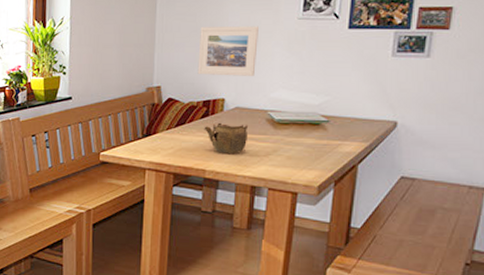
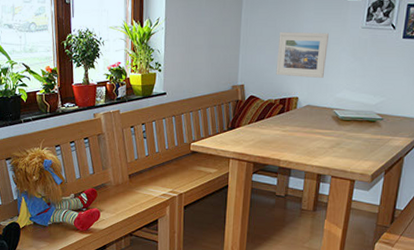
teapot: present [204,122,249,153] -> none [280,118,318,146]

